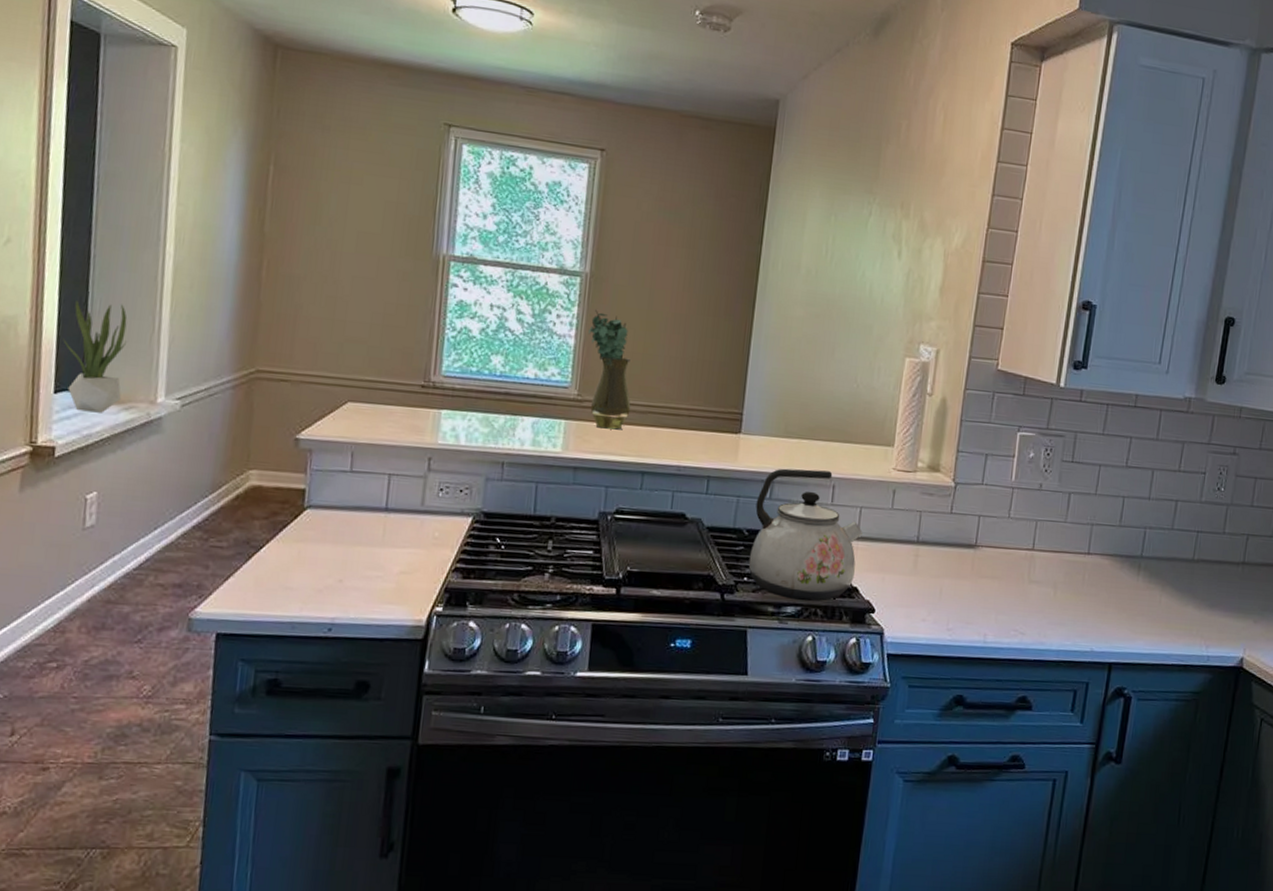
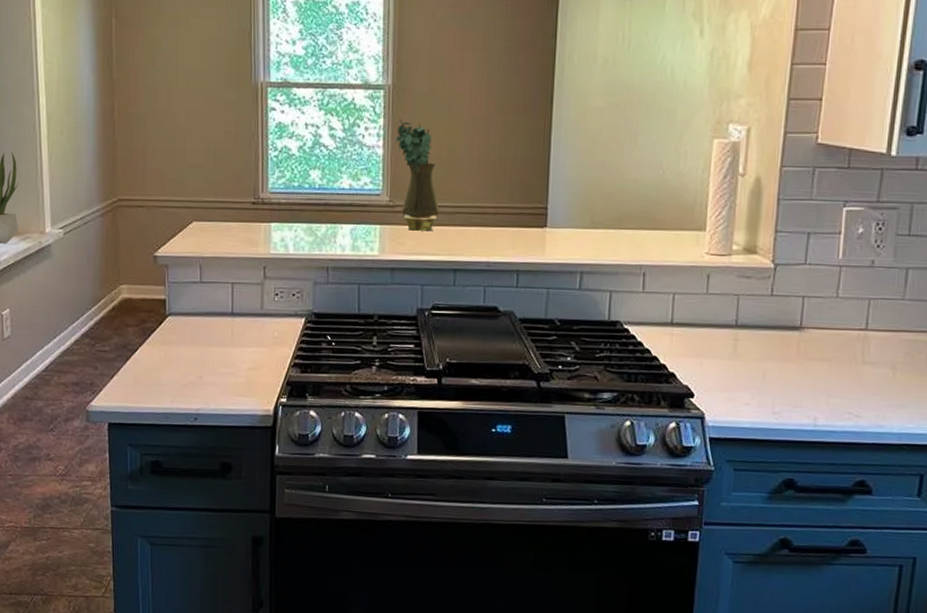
kettle: present [748,468,863,602] -> none [562,258,677,388]

